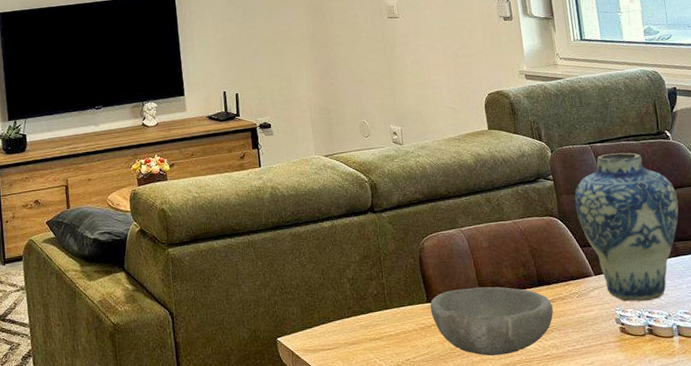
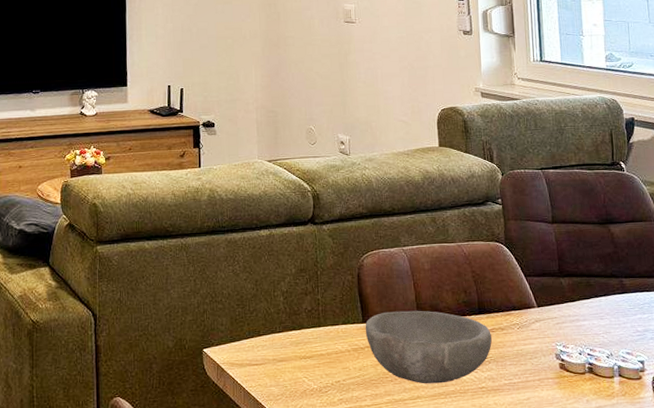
vase: present [575,152,679,302] -> none [522,181,629,338]

